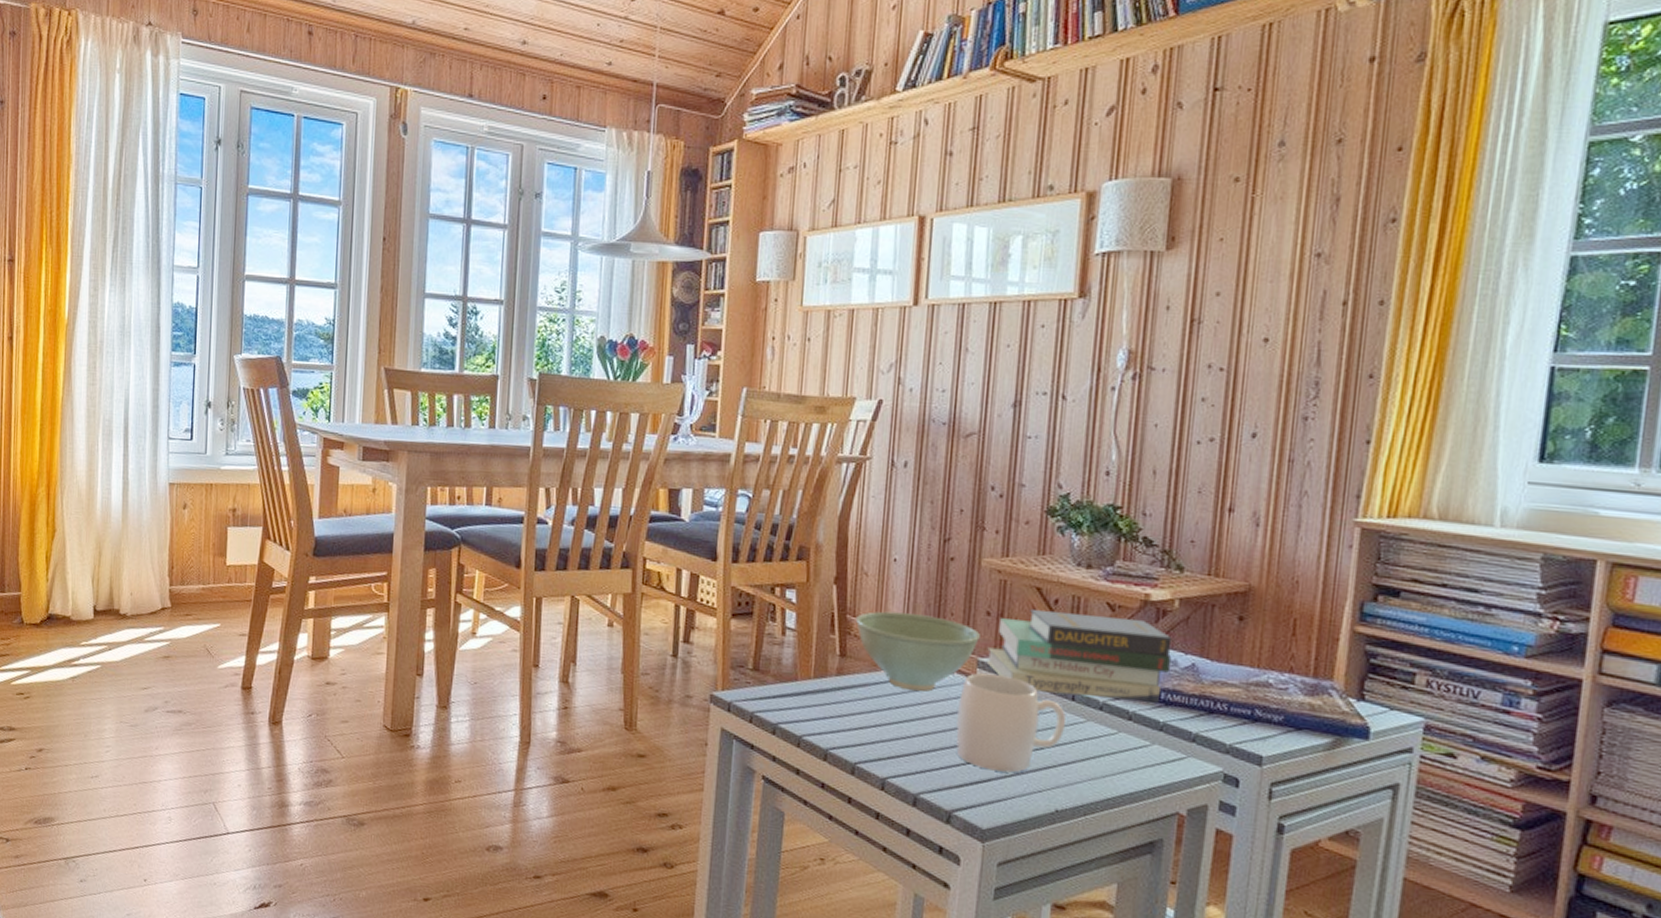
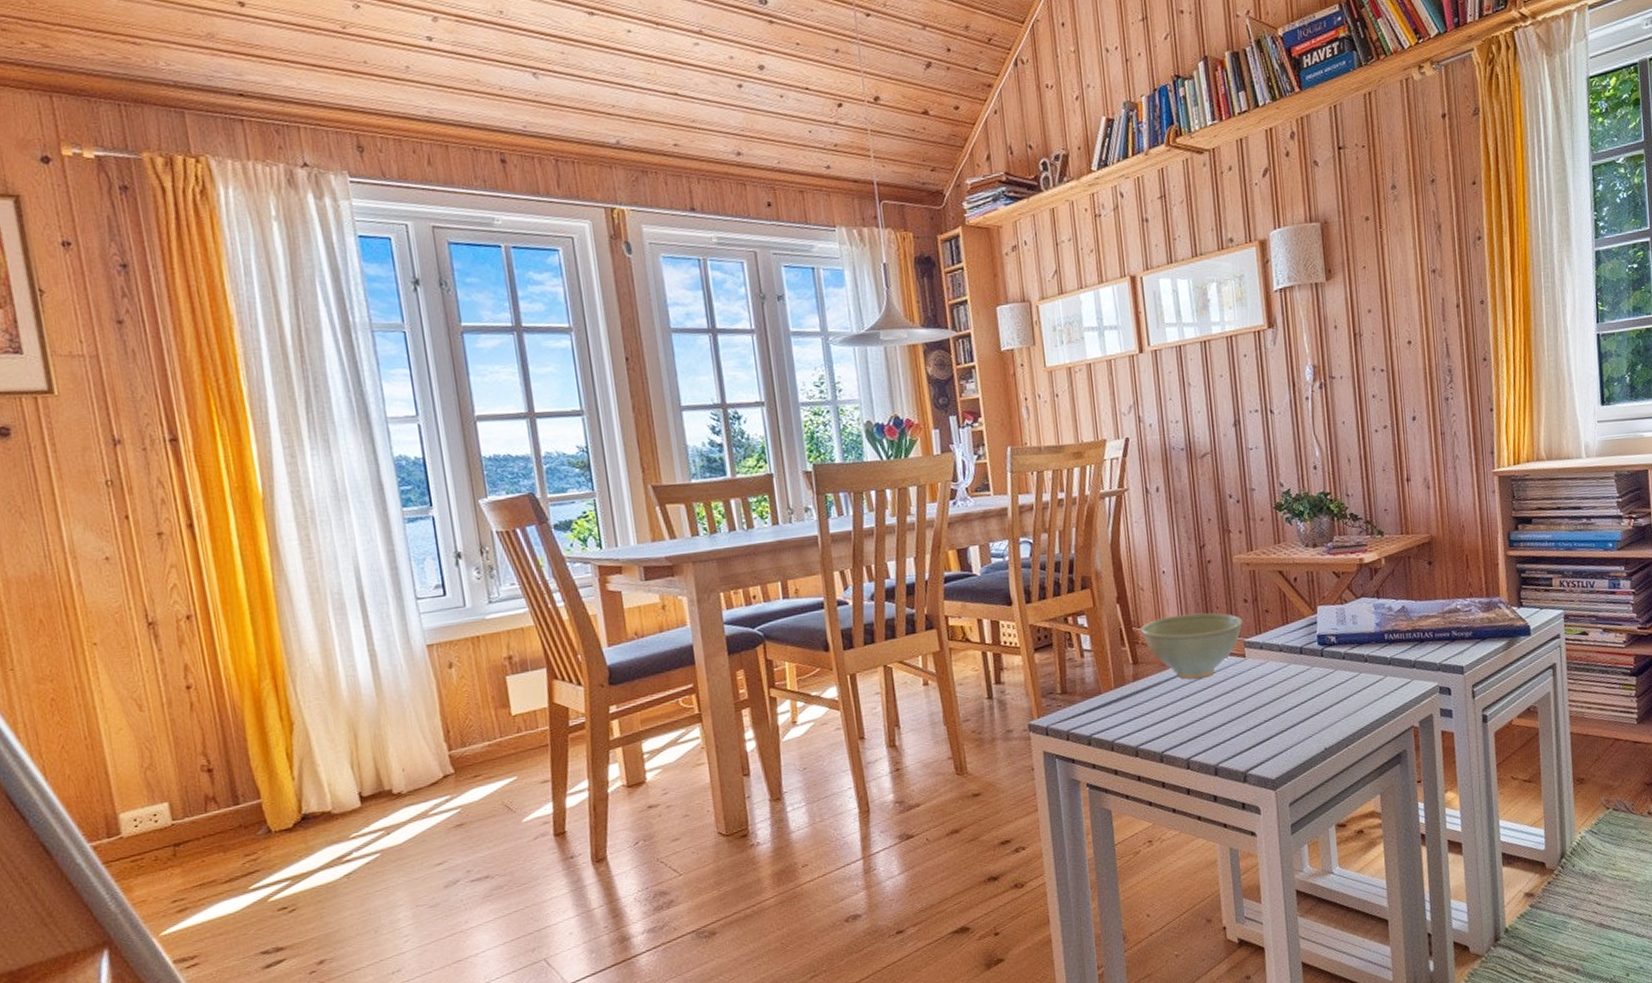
mug: present [956,673,1067,773] -> none [1235,648,1320,730]
books: present [986,610,1172,703] -> none [1250,580,1388,656]

